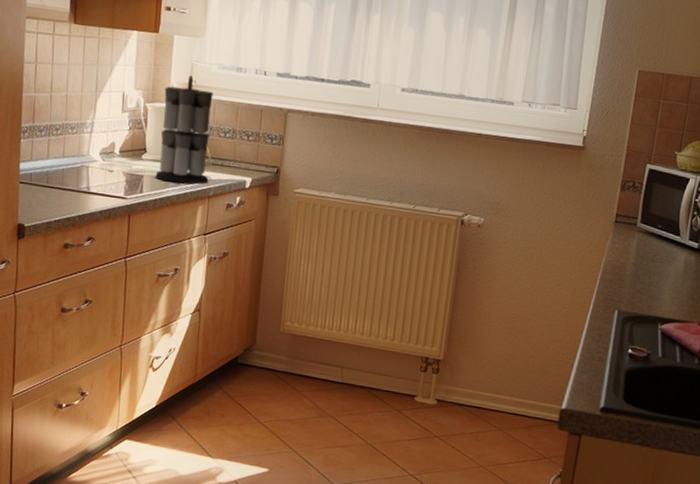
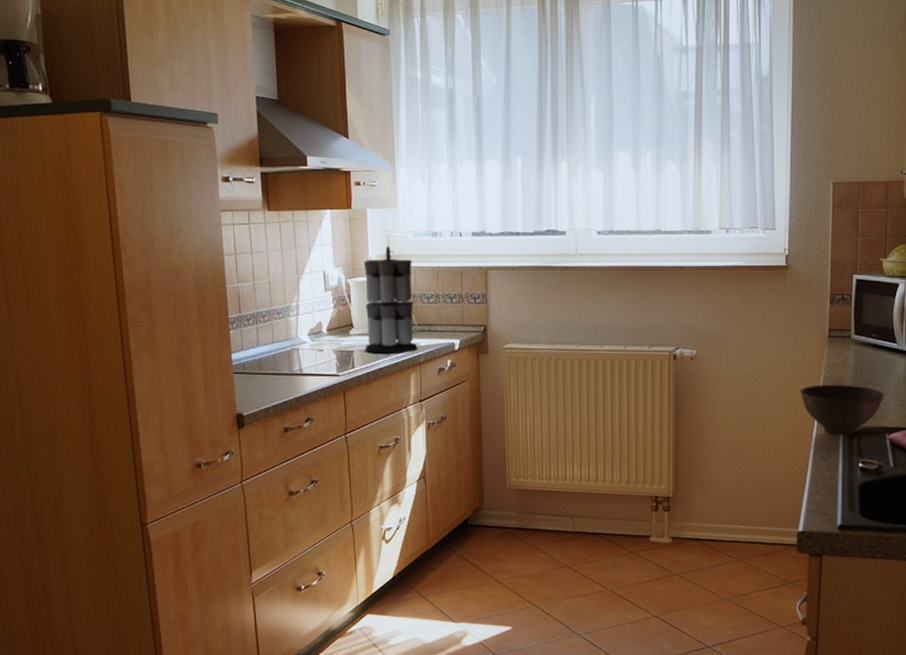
bowl: none [580,267,662,321] -> present [799,384,884,436]

